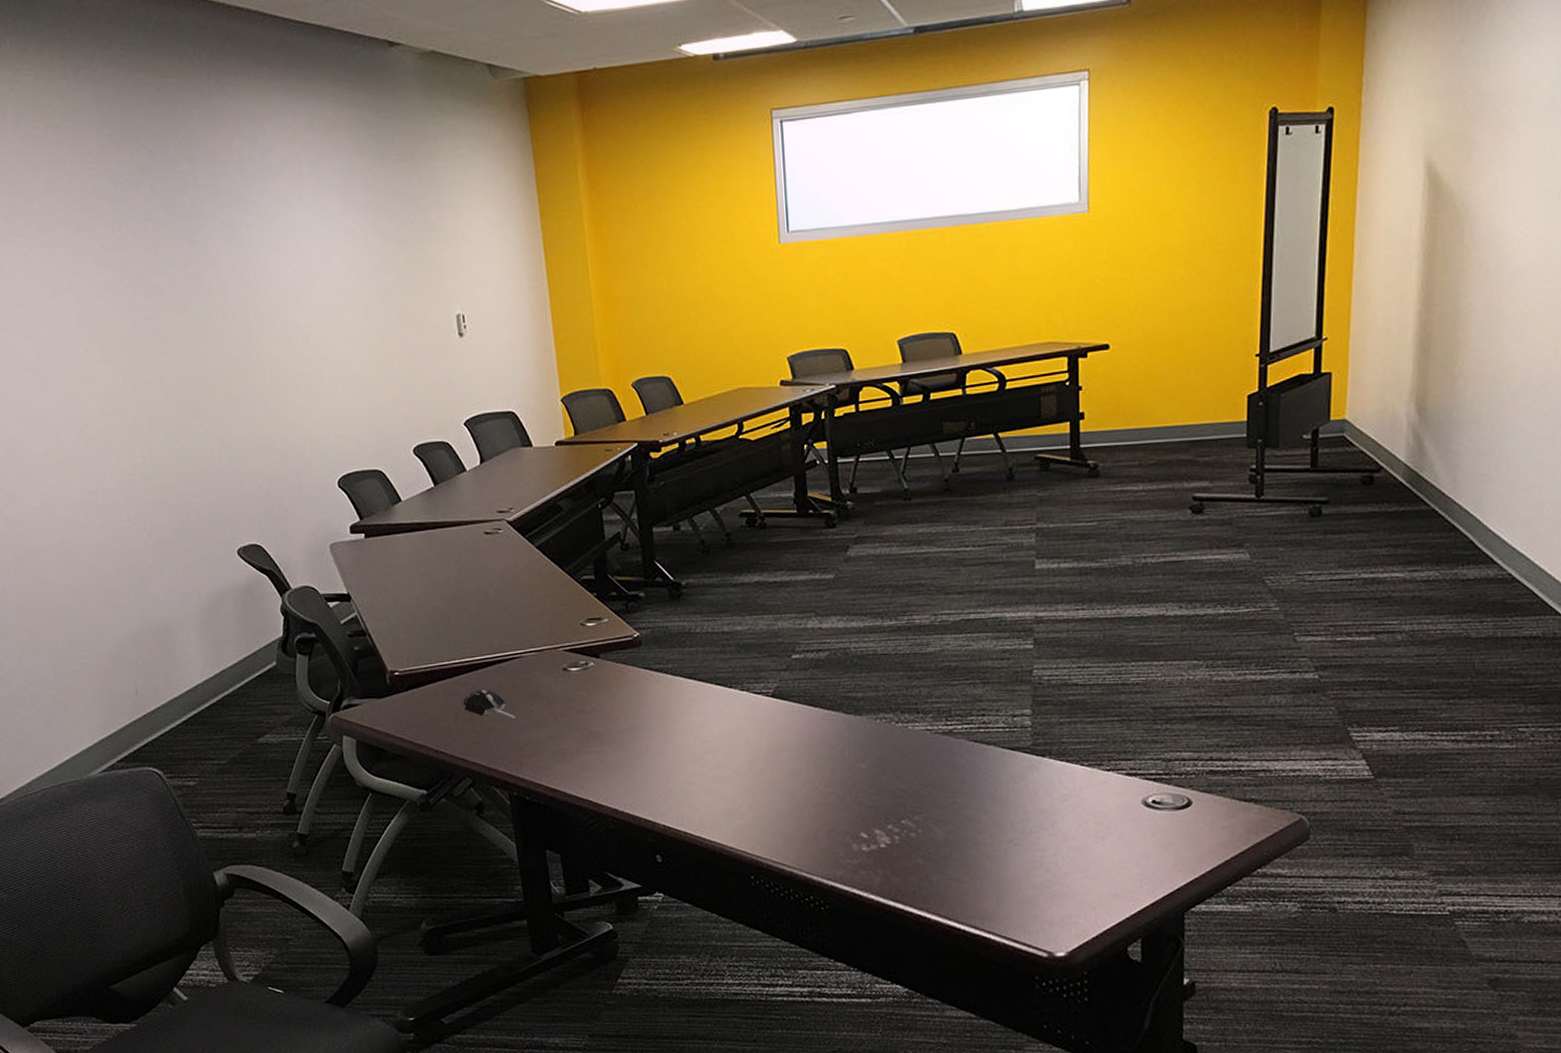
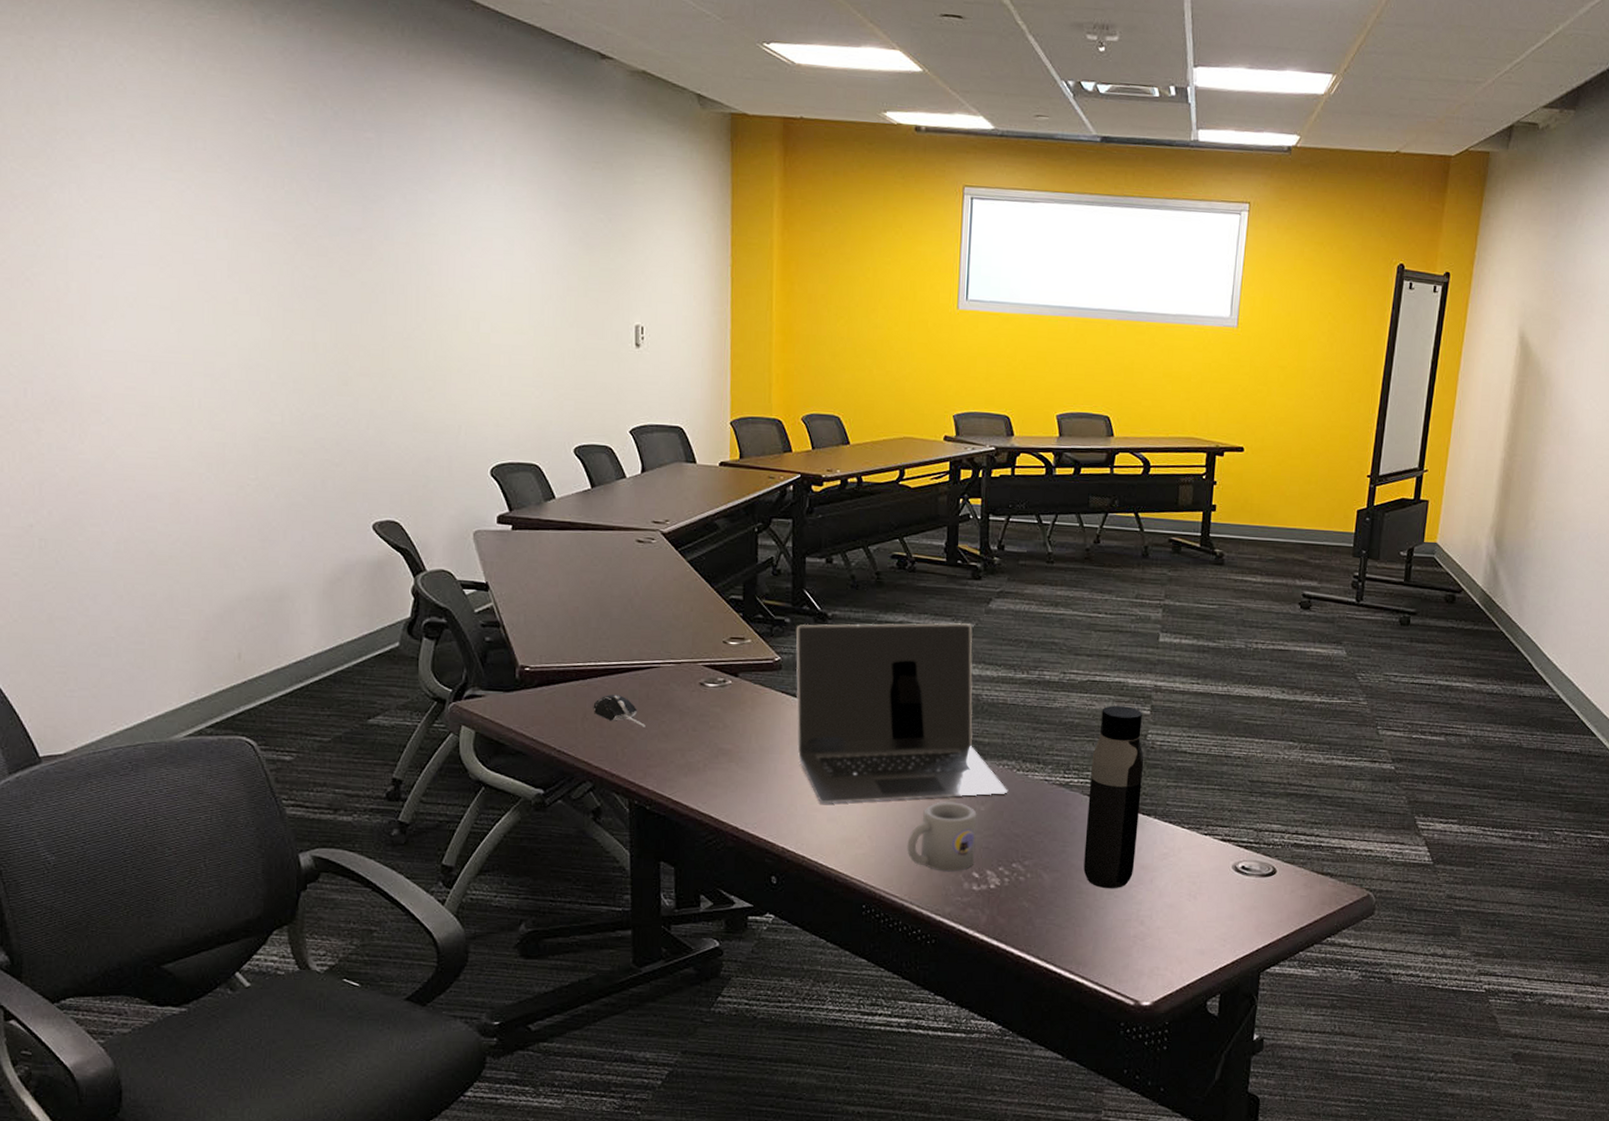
laptop: none [651,575,889,777] -> present [796,623,1008,804]
mug: none [789,762,861,835] -> present [907,802,977,872]
water bottle: none [974,642,1033,838] -> present [1083,705,1144,889]

